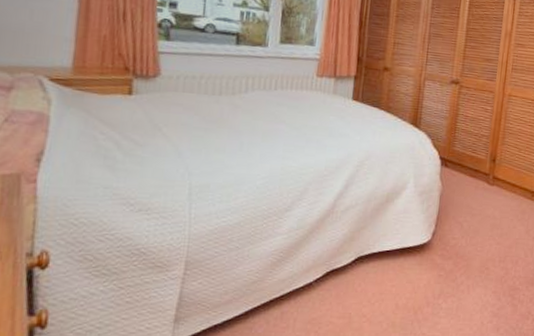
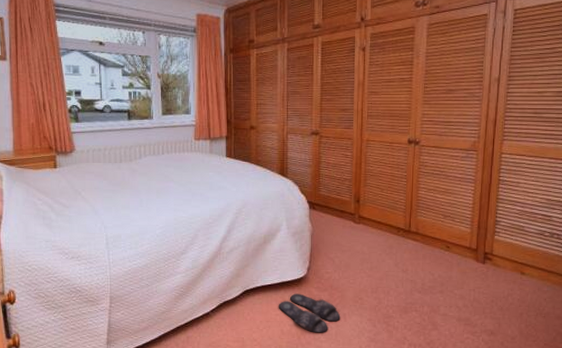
slippers: none [395,261,464,308] -> present [278,293,341,333]

